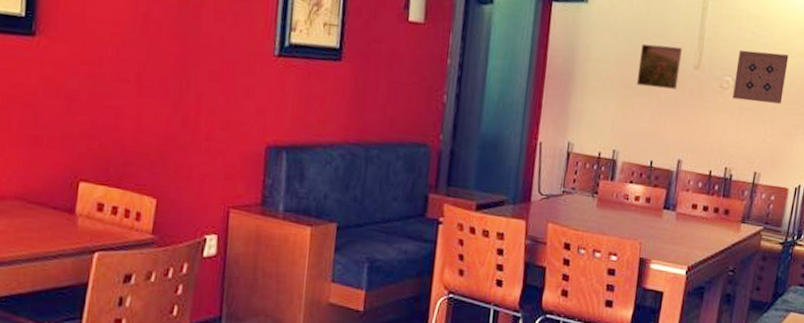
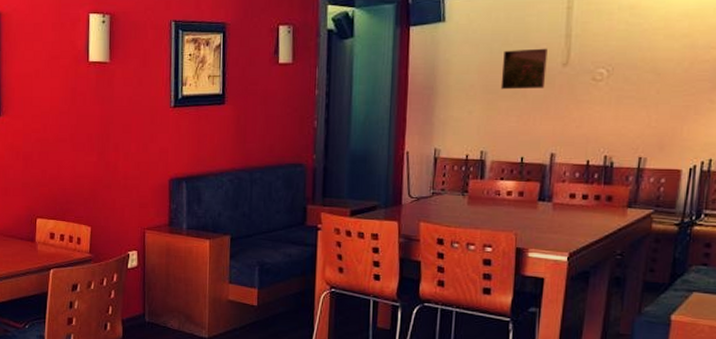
wall art: present [733,50,789,104] -> none [608,38,672,89]

